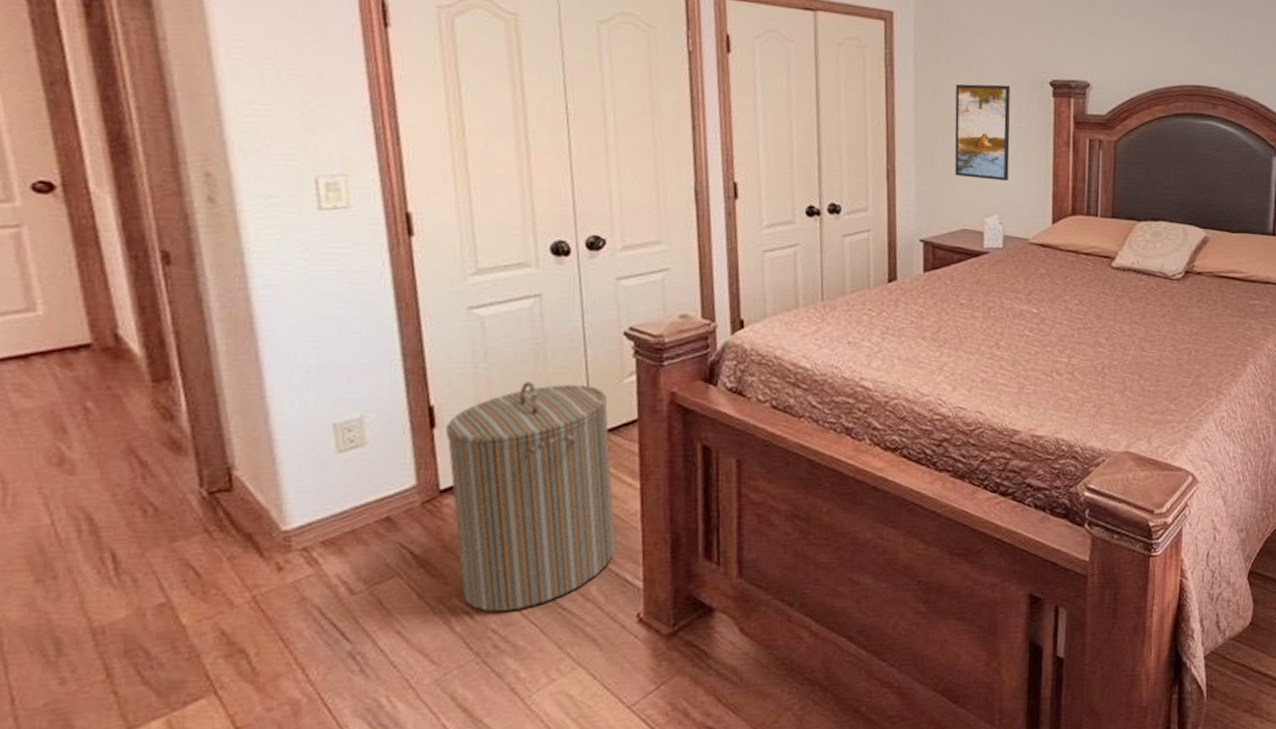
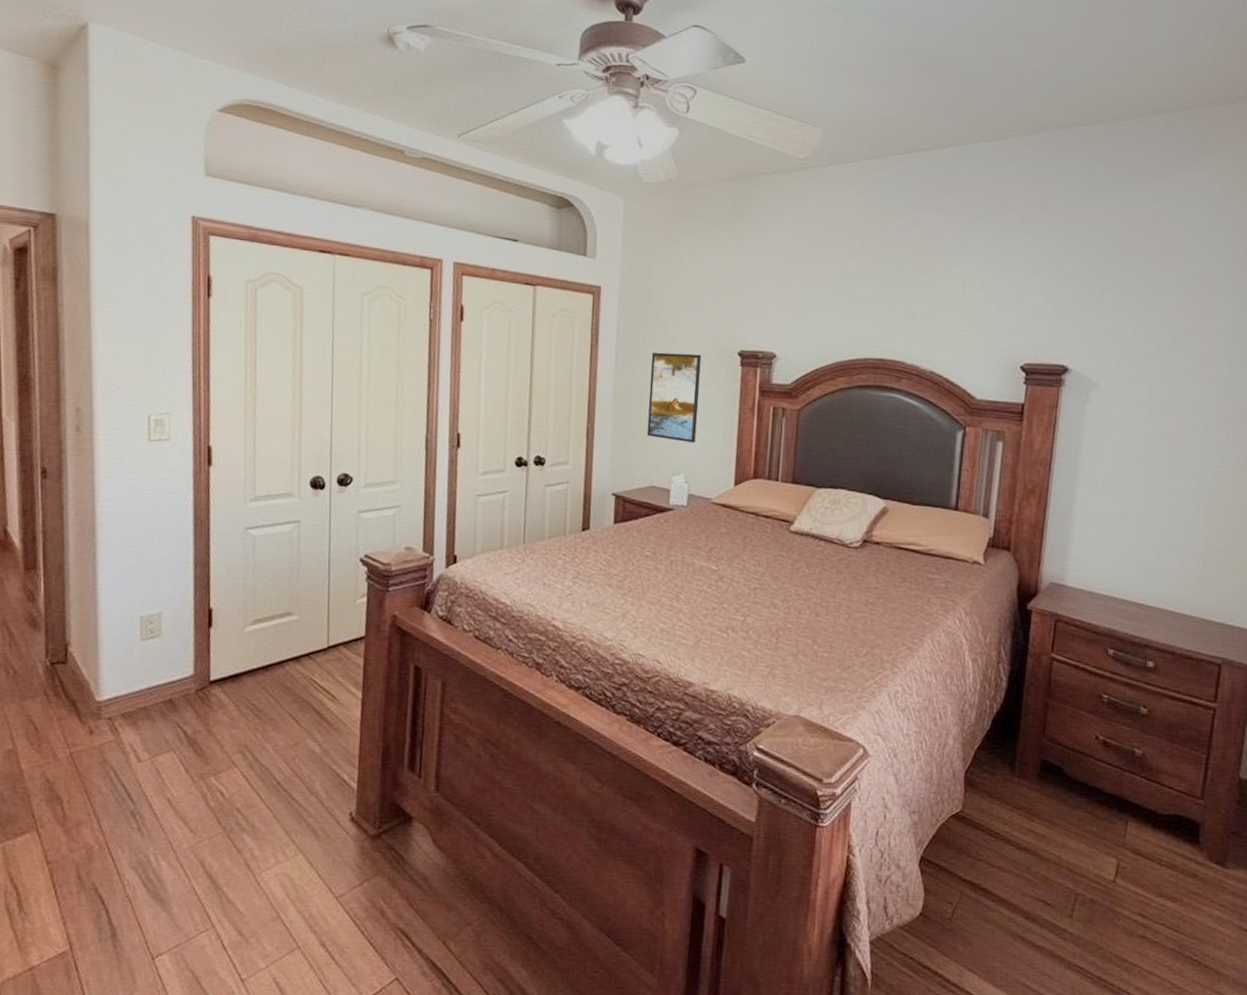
laundry hamper: present [445,381,616,612] -> none [218,594,343,794]

